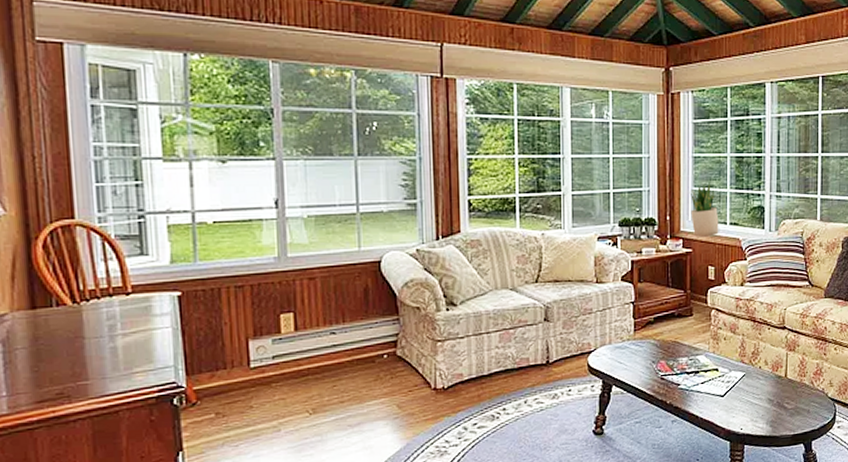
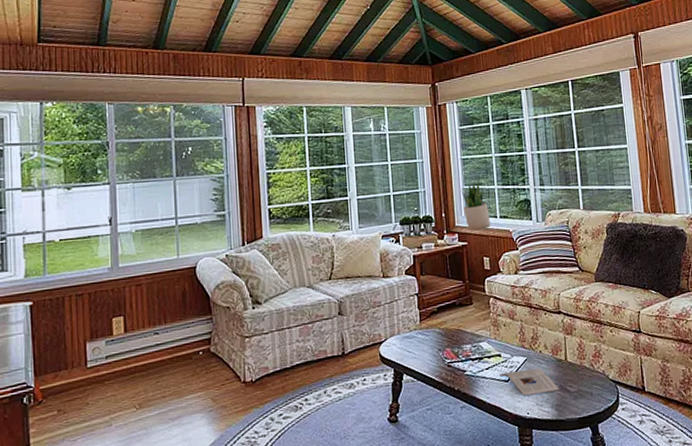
magazine: none [715,384,777,412] -> present [499,368,560,396]

